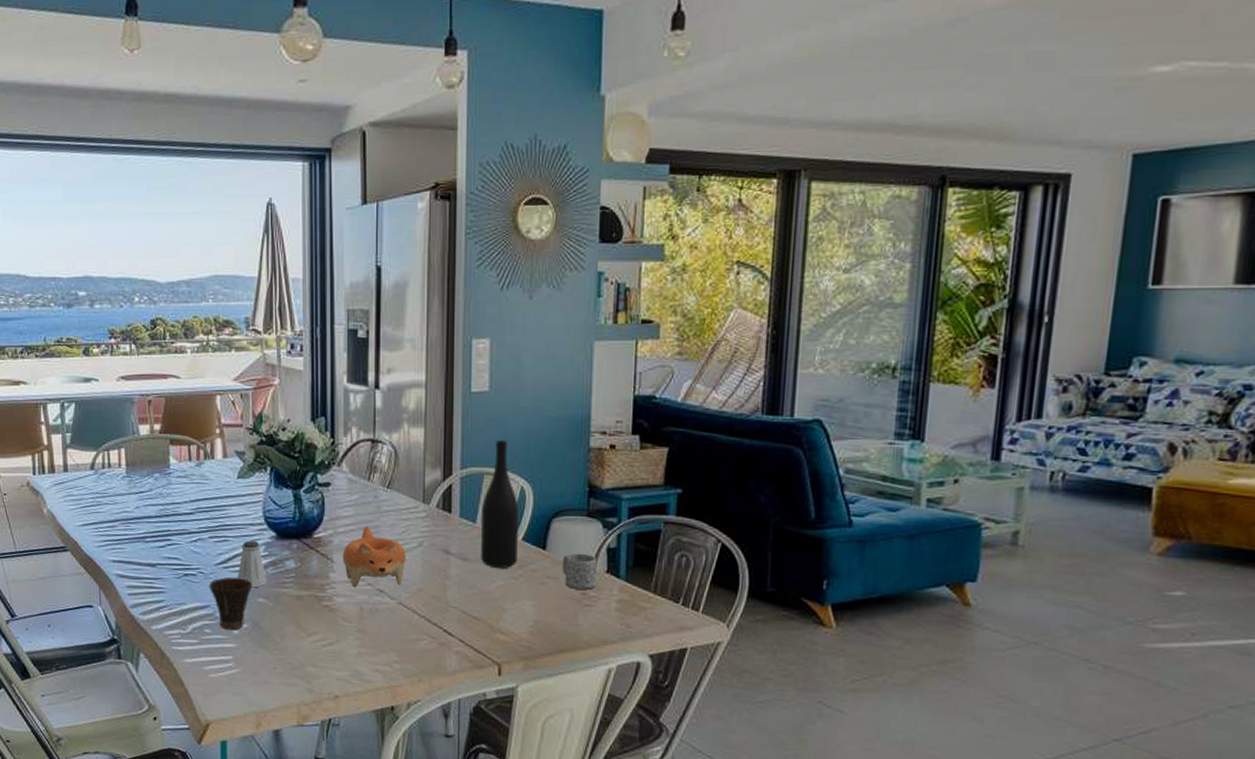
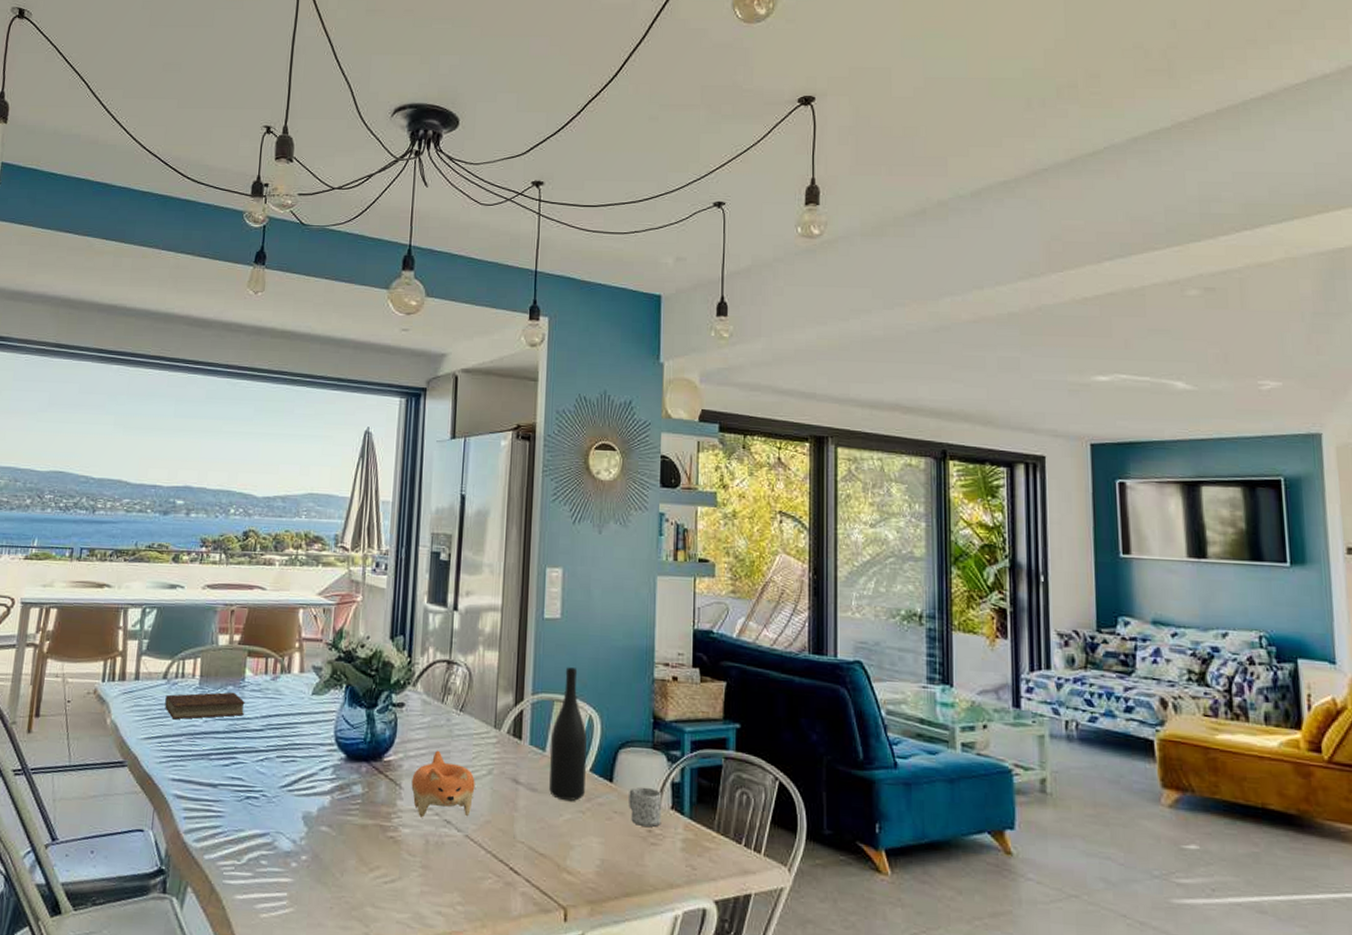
book: none [96,479,173,507] -> present [165,692,245,720]
cup: present [209,577,252,630] -> none [270,801,317,862]
saltshaker: present [237,541,267,588] -> none [301,762,332,815]

